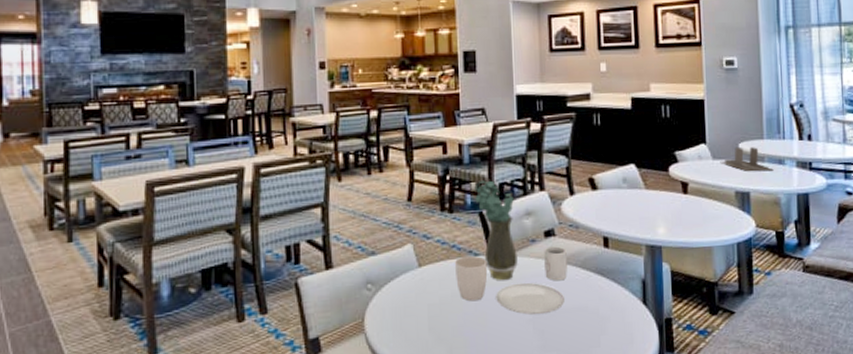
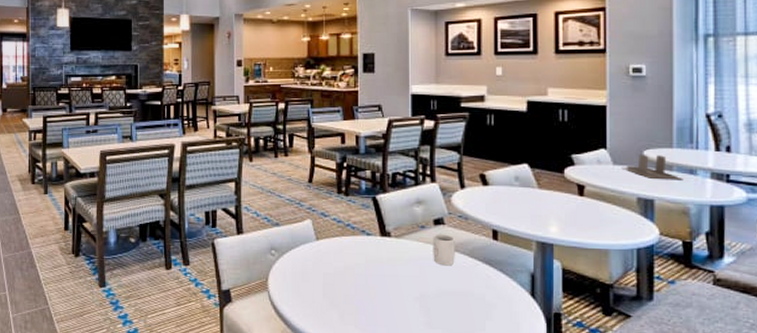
cup: present [455,255,488,302] -> none [349,234,379,275]
vase: present [474,178,518,281] -> none [369,166,407,260]
plate: present [496,282,566,315] -> none [385,263,452,295]

